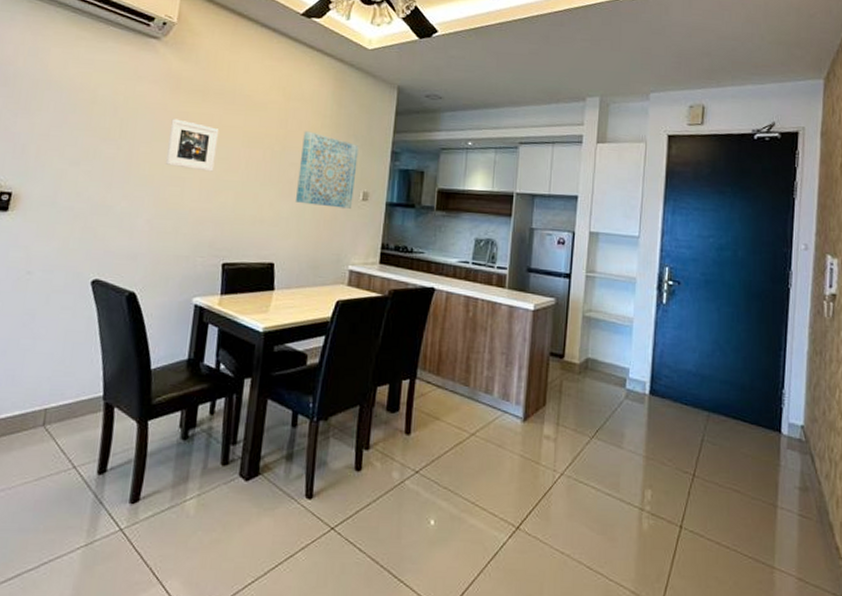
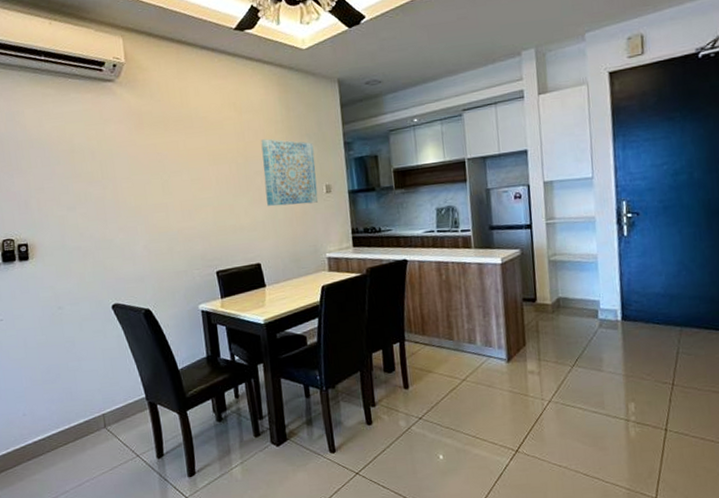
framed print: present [165,118,219,172] -> none [142,151,190,195]

